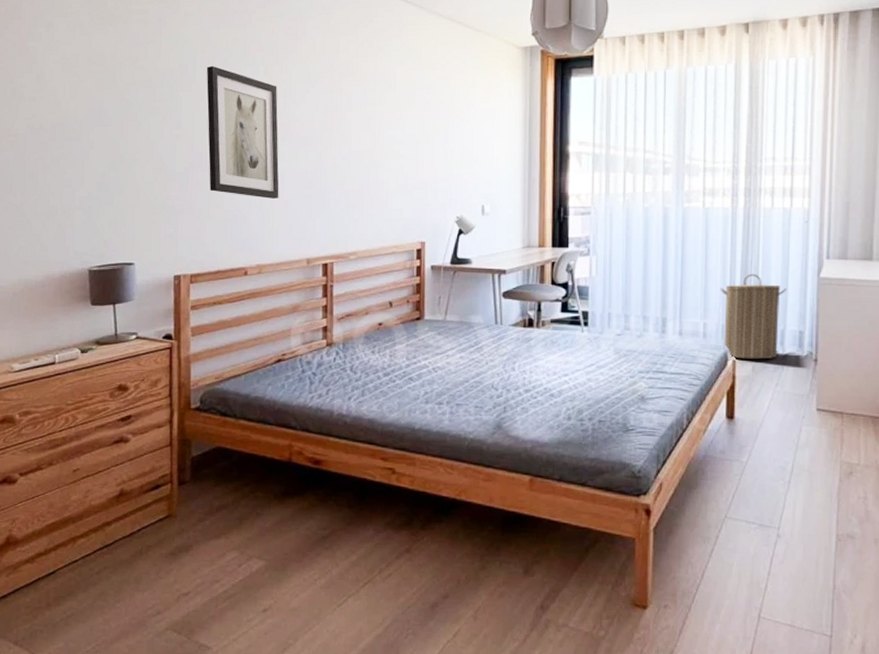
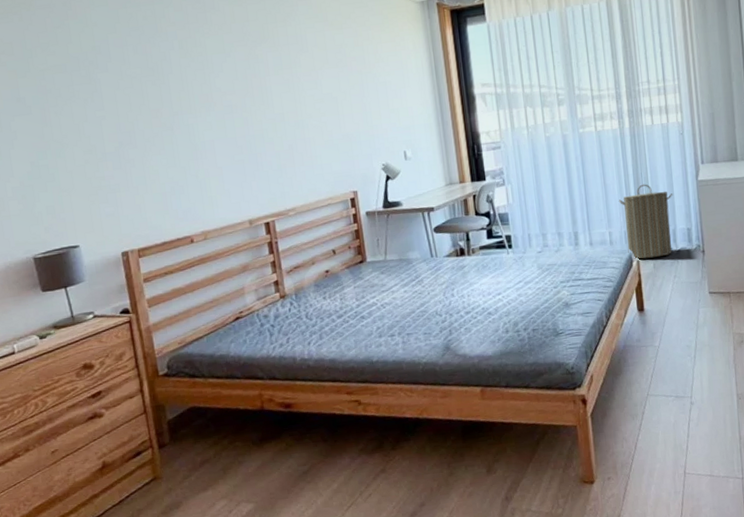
wall art: present [206,66,279,199] -> none [120,45,213,168]

